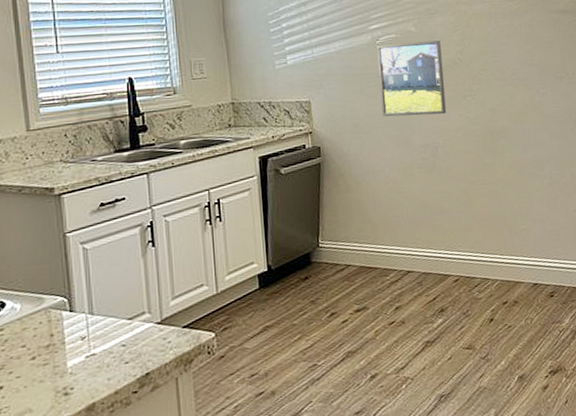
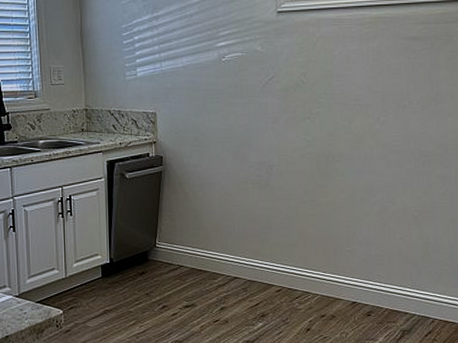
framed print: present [377,40,447,117] -> none [222,61,286,135]

